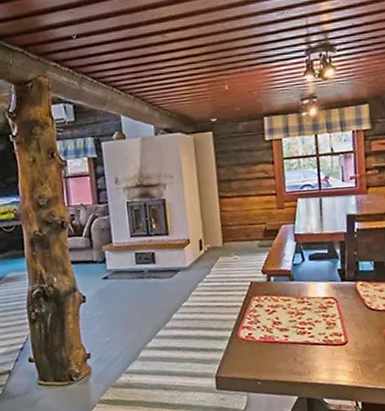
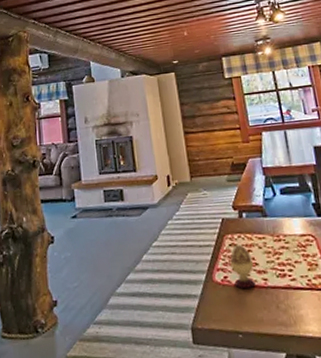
decorative egg: none [255,306,277,344] -> present [230,245,256,289]

